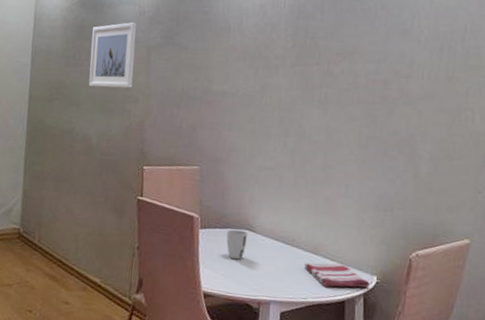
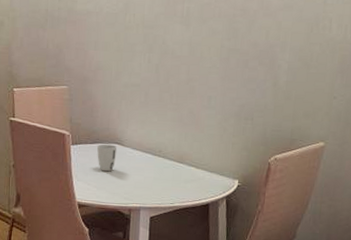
dish towel: present [304,262,370,288] -> none [171,170,232,192]

